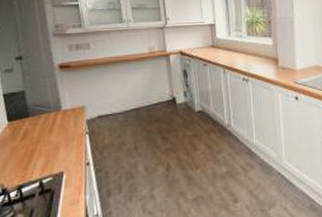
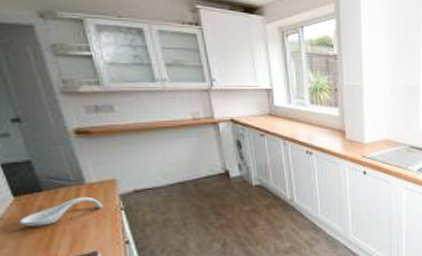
spoon rest: none [9,121,73,148] -> present [20,196,103,227]

